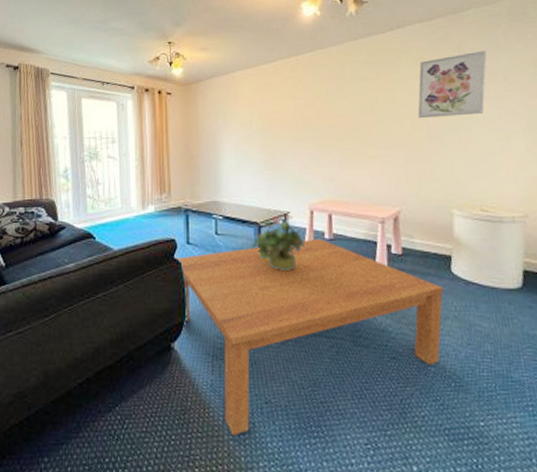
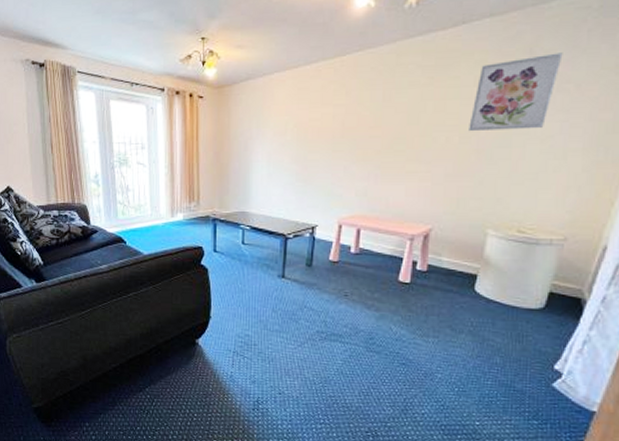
coffee table: present [174,238,444,436] -> none [201,252,463,418]
potted plant: present [251,215,306,270] -> none [276,228,331,281]

